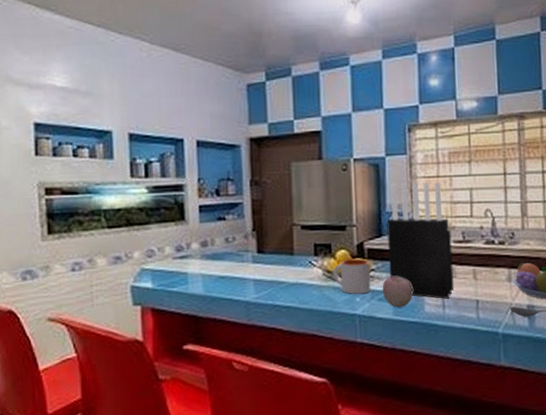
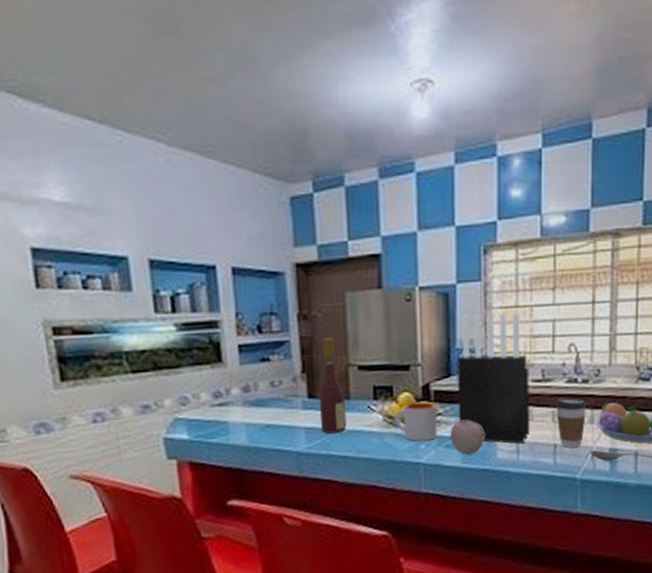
wine bottle: none [266,201,291,285] -> present [318,338,347,434]
coffee cup: none [475,257,505,304] -> present [555,397,587,448]

